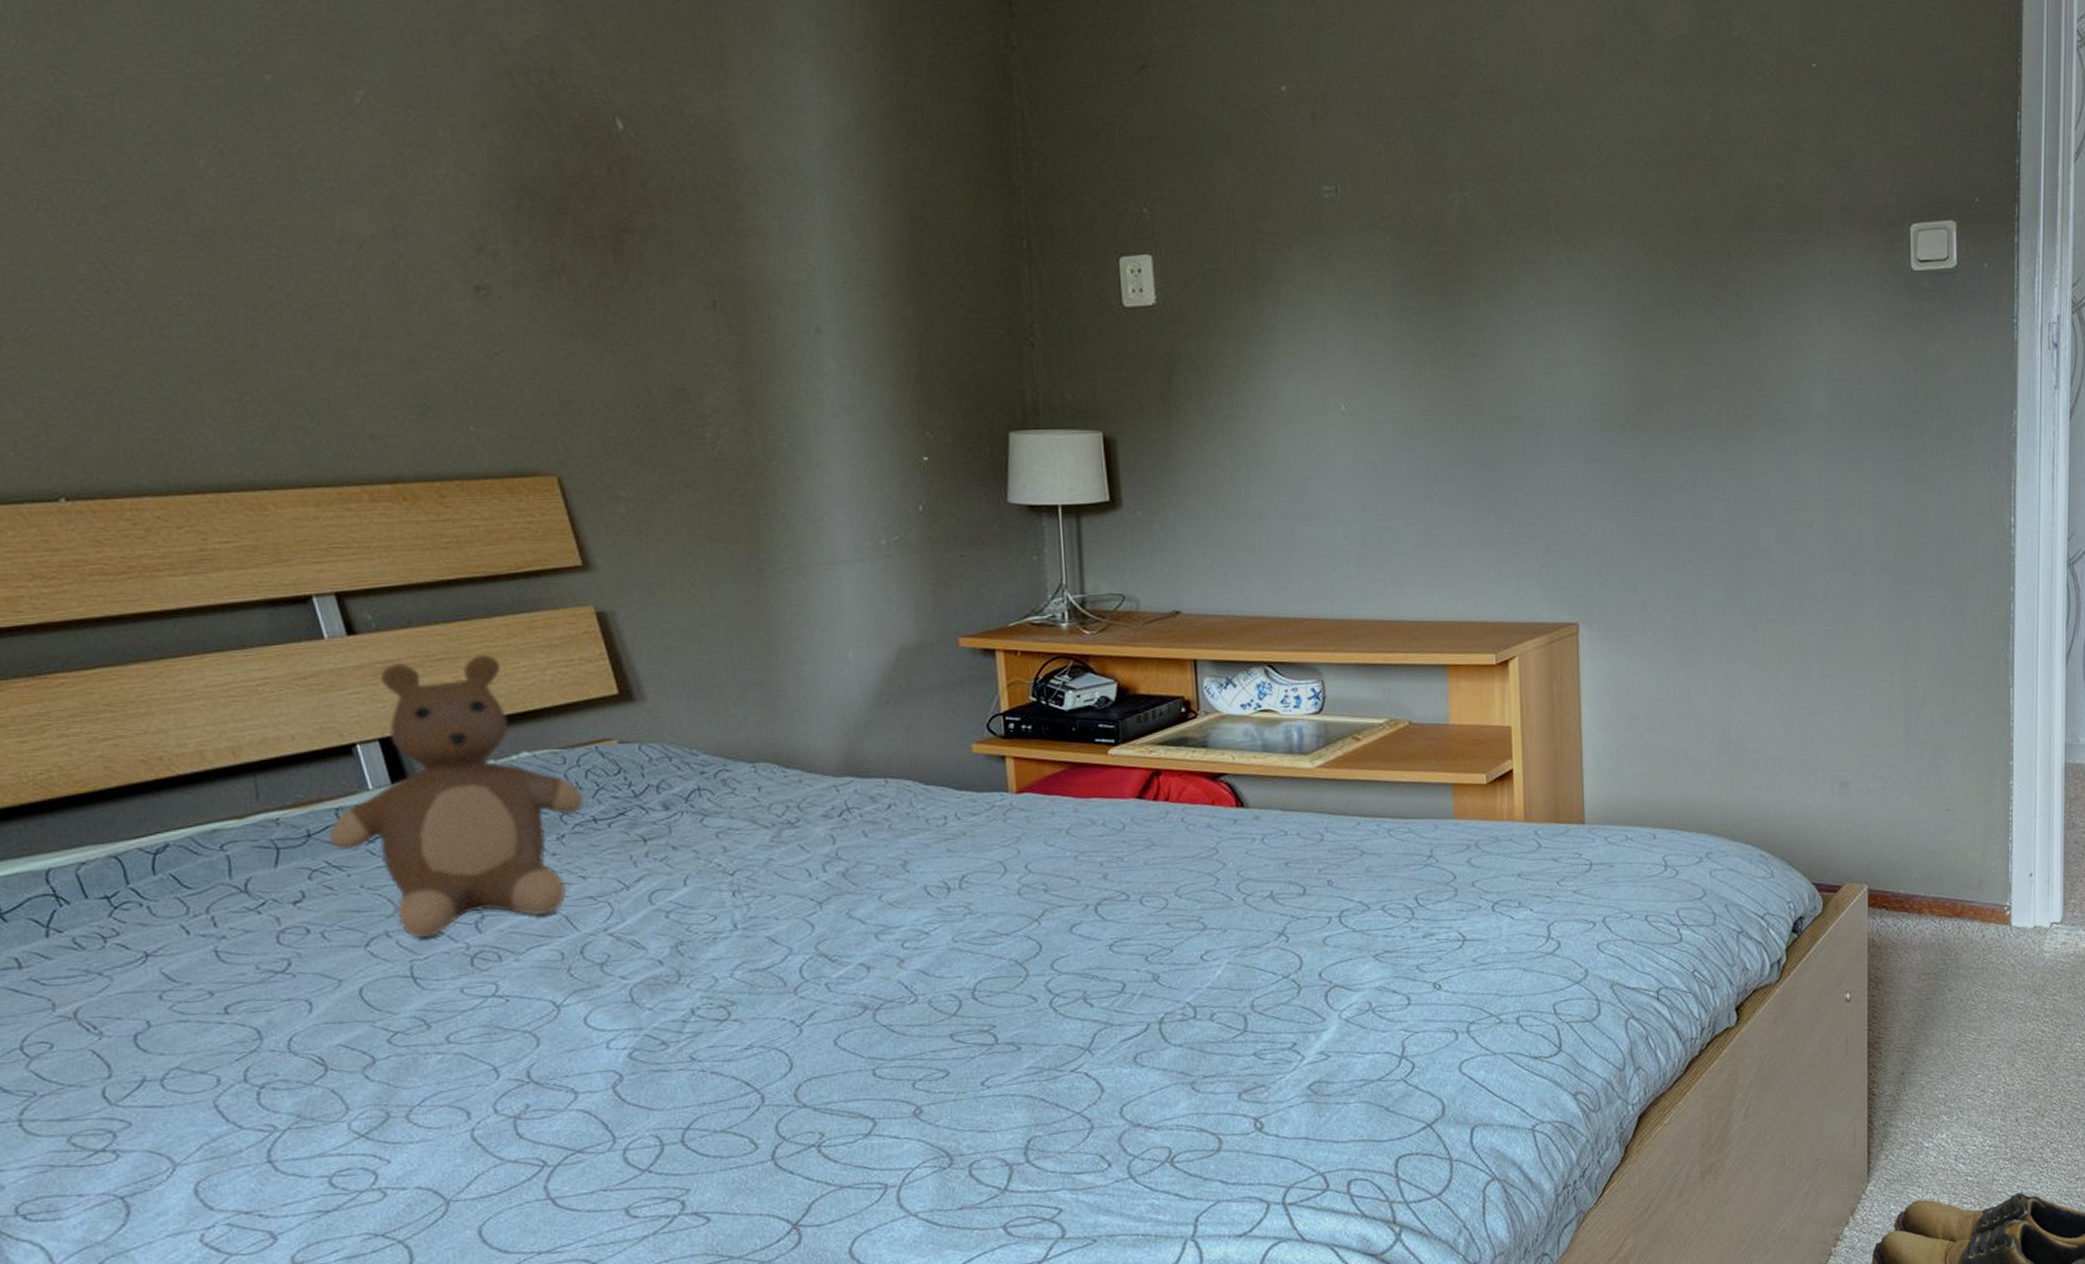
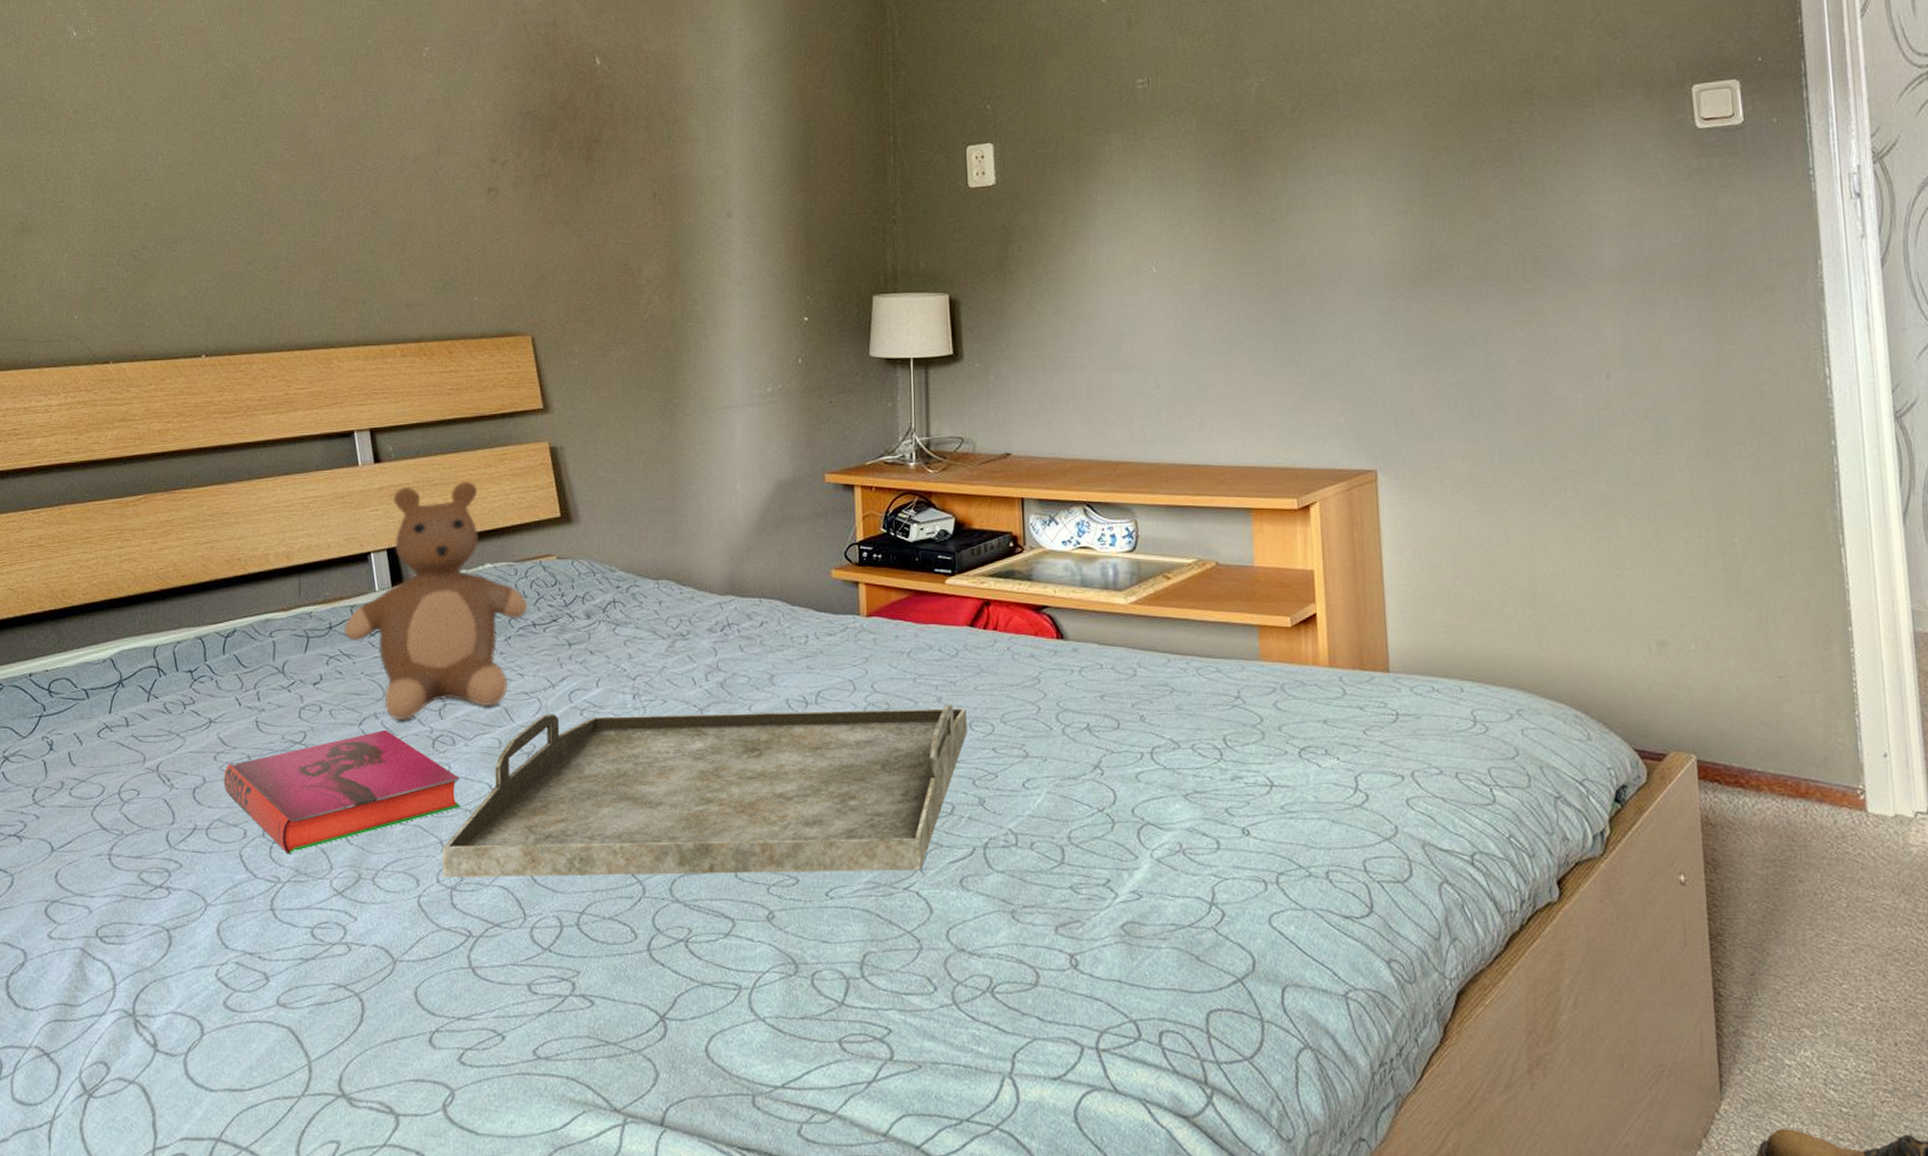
hardback book: none [176,949,516,1100] -> present [224,729,460,855]
serving tray: none [497,880,1138,1108] -> present [442,704,967,878]

